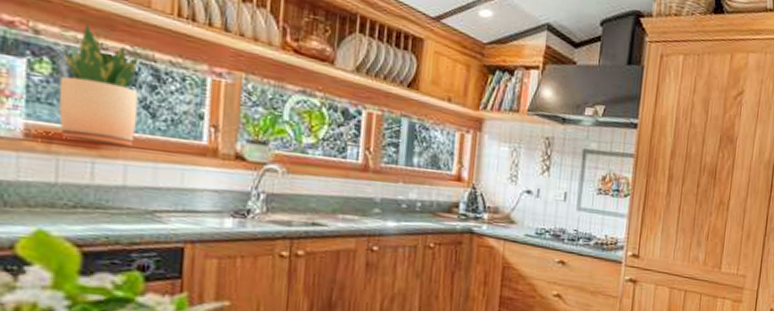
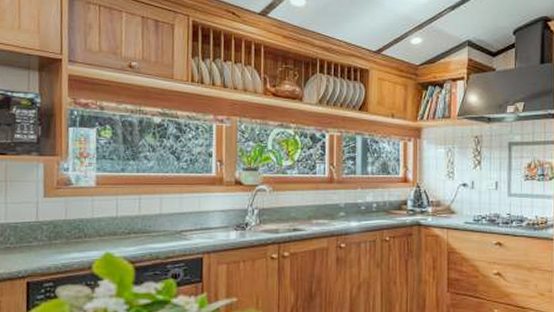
planter: present [58,24,139,147] -> none [115,97,168,185]

